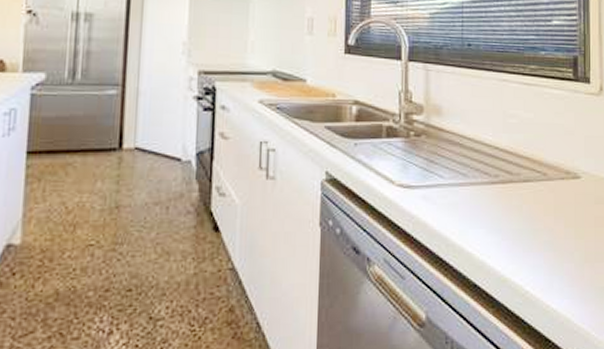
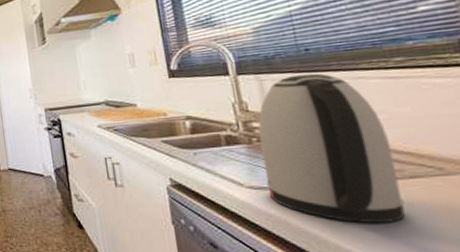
kettle: none [415,69,516,226] -> present [258,73,405,224]

